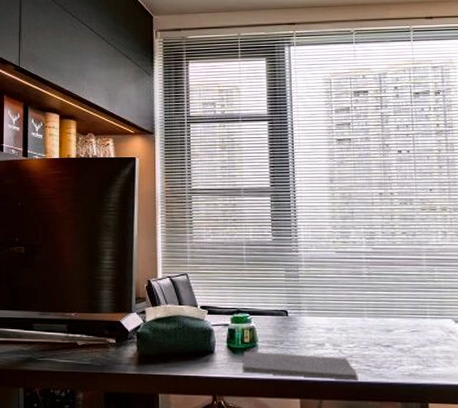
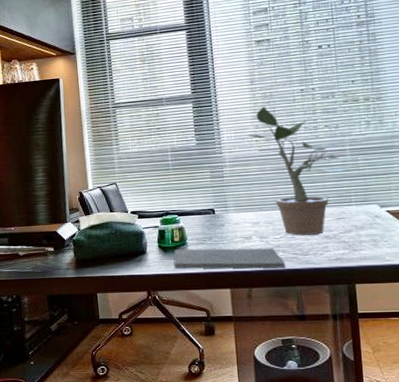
potted plant: none [324,207,425,347] -> present [247,106,349,236]

